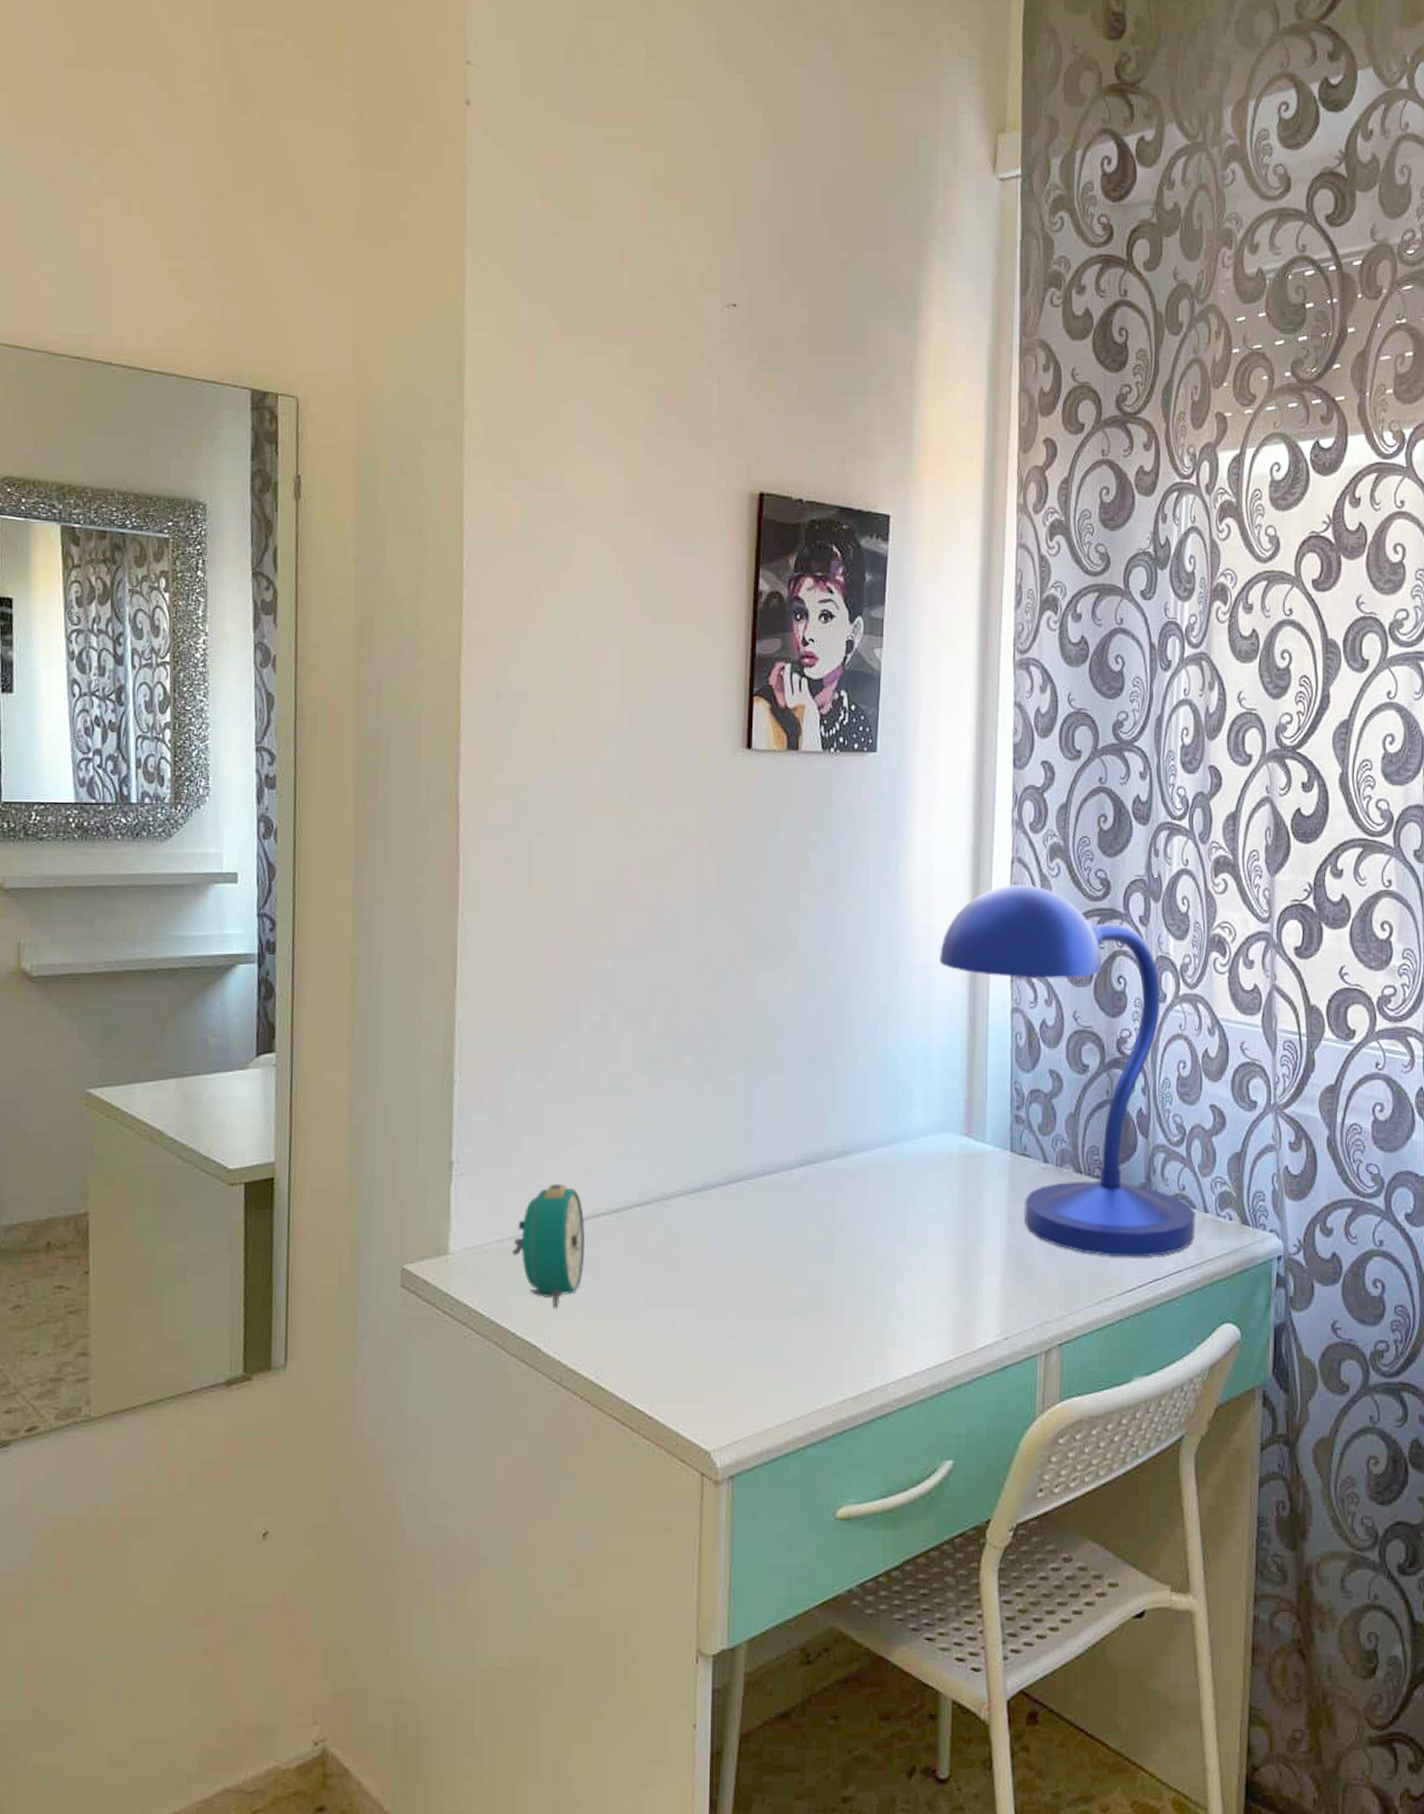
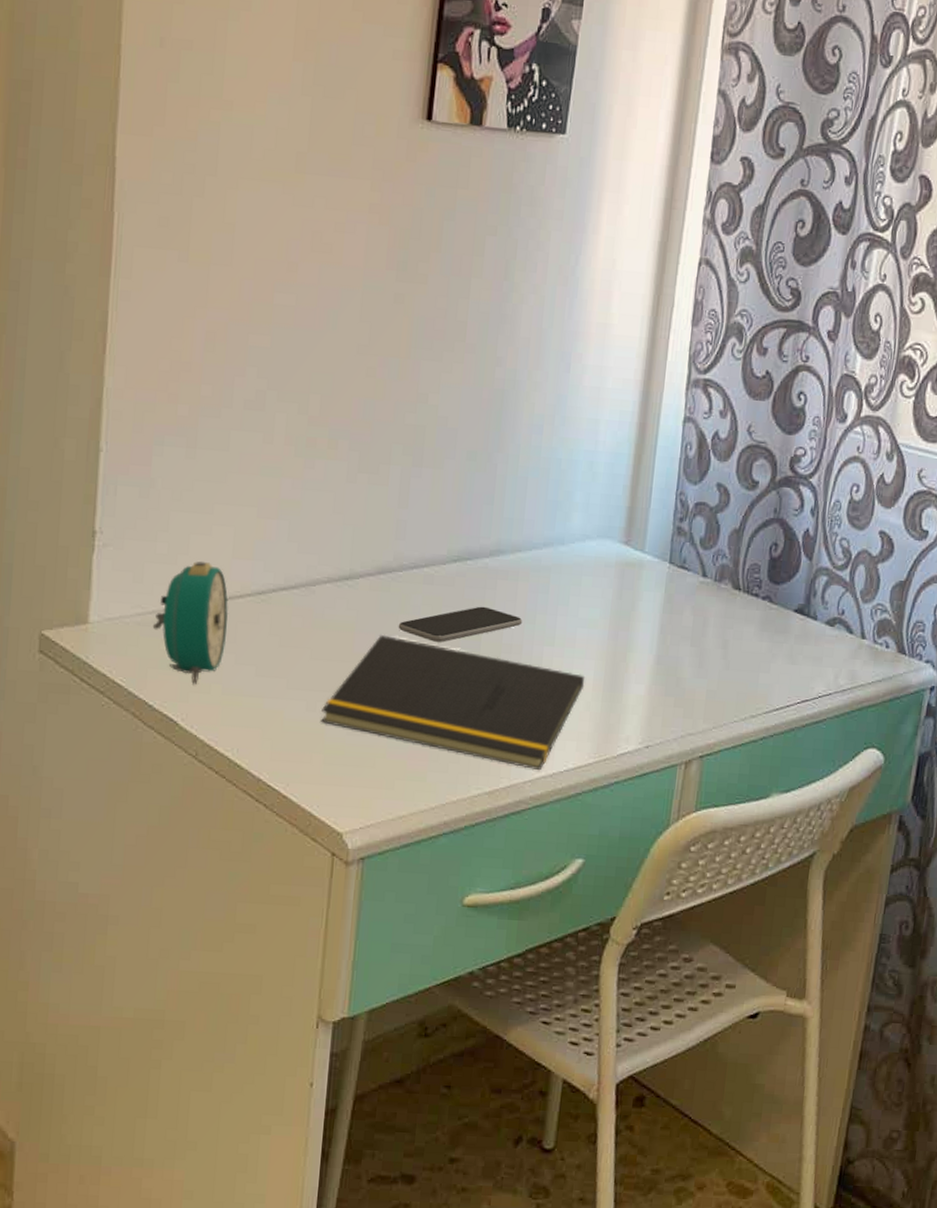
notepad: none [682,1243,939,1372] -> present [321,634,586,771]
smartphone: none [752,1208,873,1247] -> present [398,606,523,642]
desk lamp: present [940,885,1195,1257] -> none [613,288,852,678]

